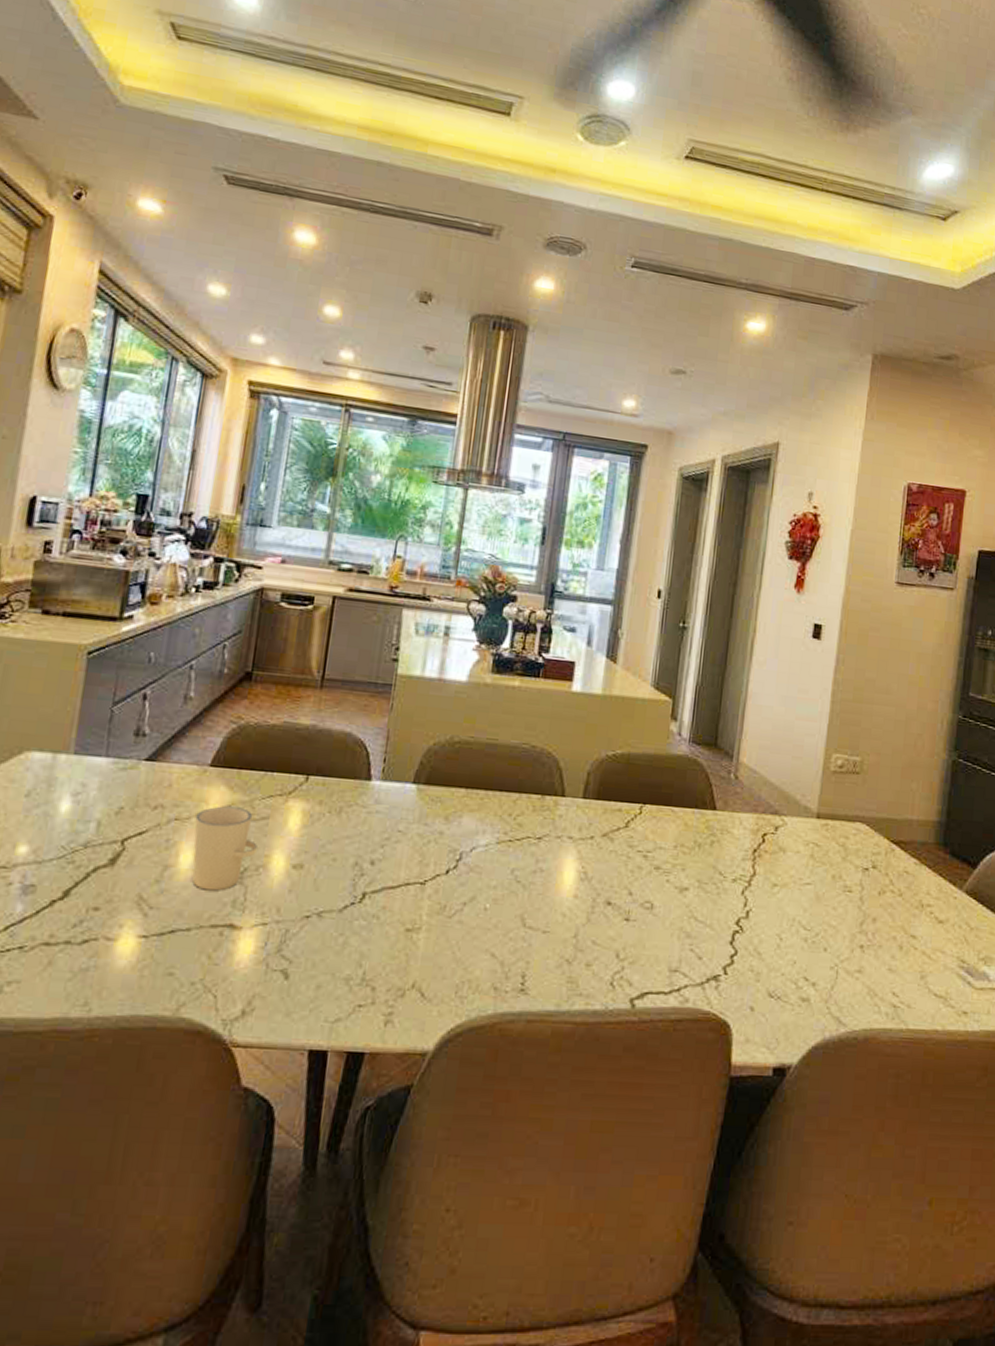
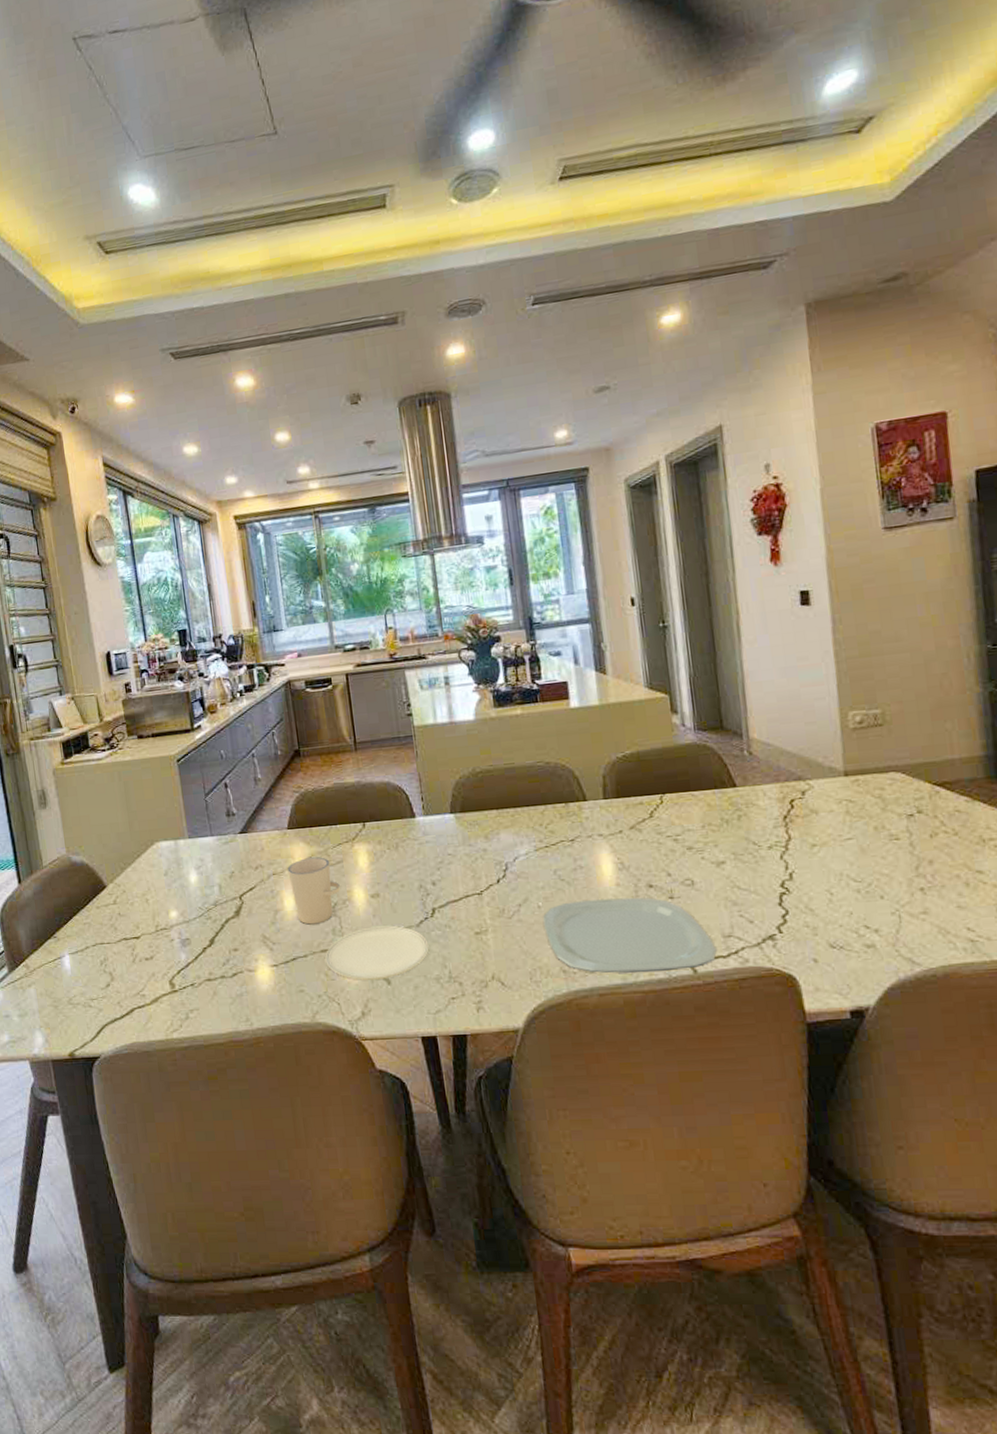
plate: none [212,904,348,972] -> present [325,925,429,981]
plate: none [485,908,660,1003] -> present [543,897,717,974]

